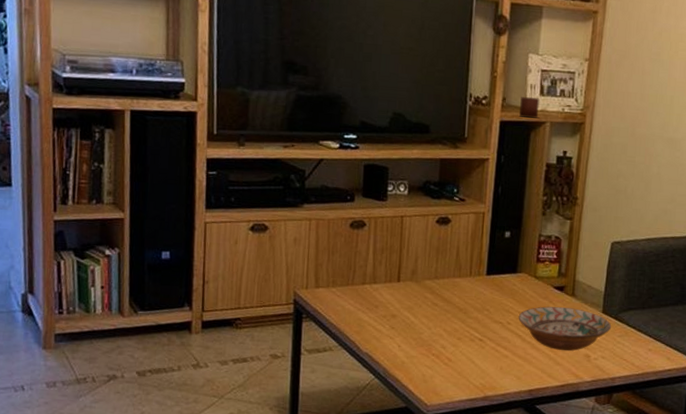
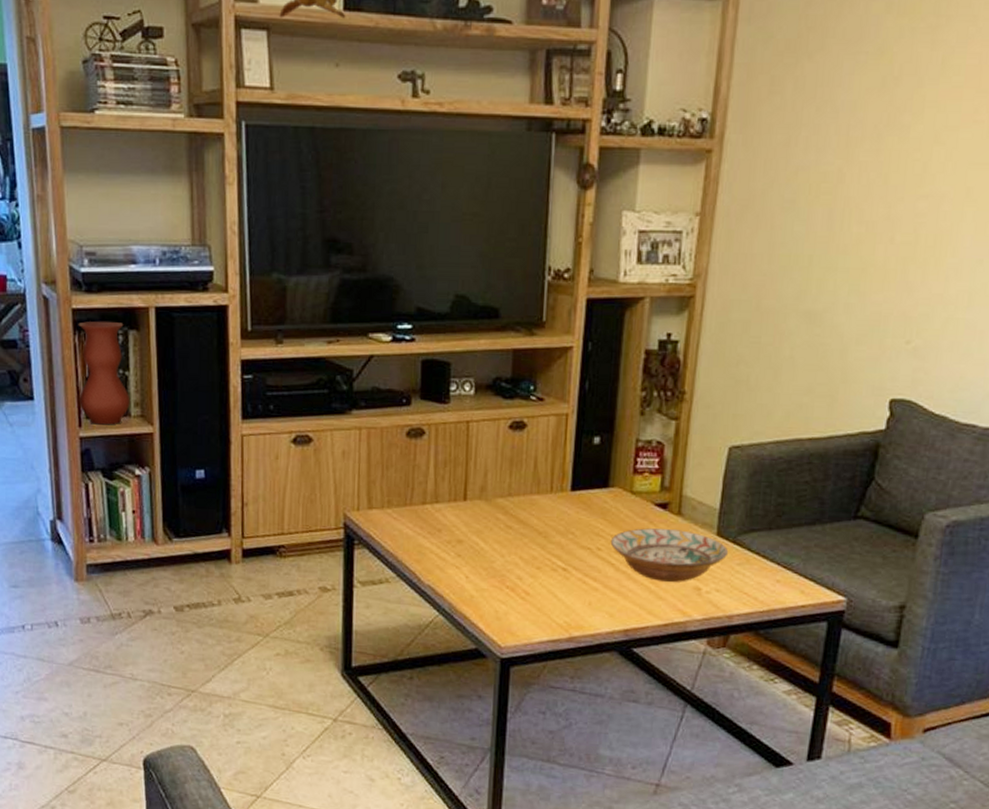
vase: none [55,120,104,211] -> present [78,321,130,425]
candle: present [519,93,540,118] -> none [611,261,637,293]

